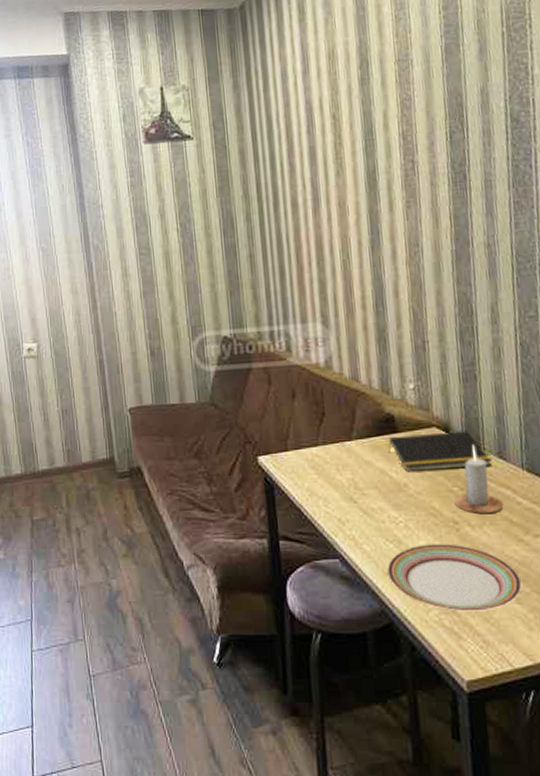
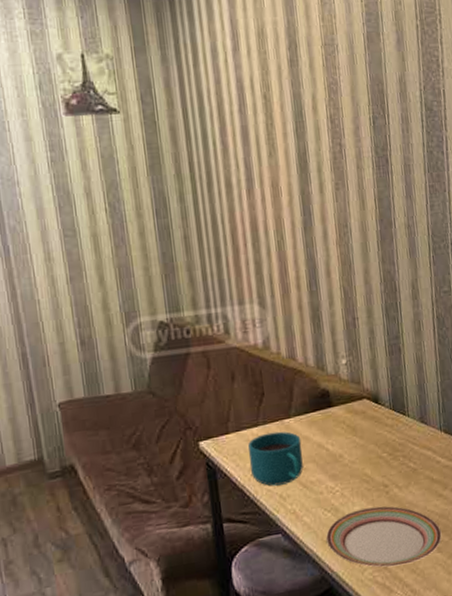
cup: none [307,453,364,509] -> present [248,431,303,486]
notepad: present [387,431,492,473] -> none [324,400,416,444]
candle: present [454,445,504,515] -> none [384,412,426,476]

